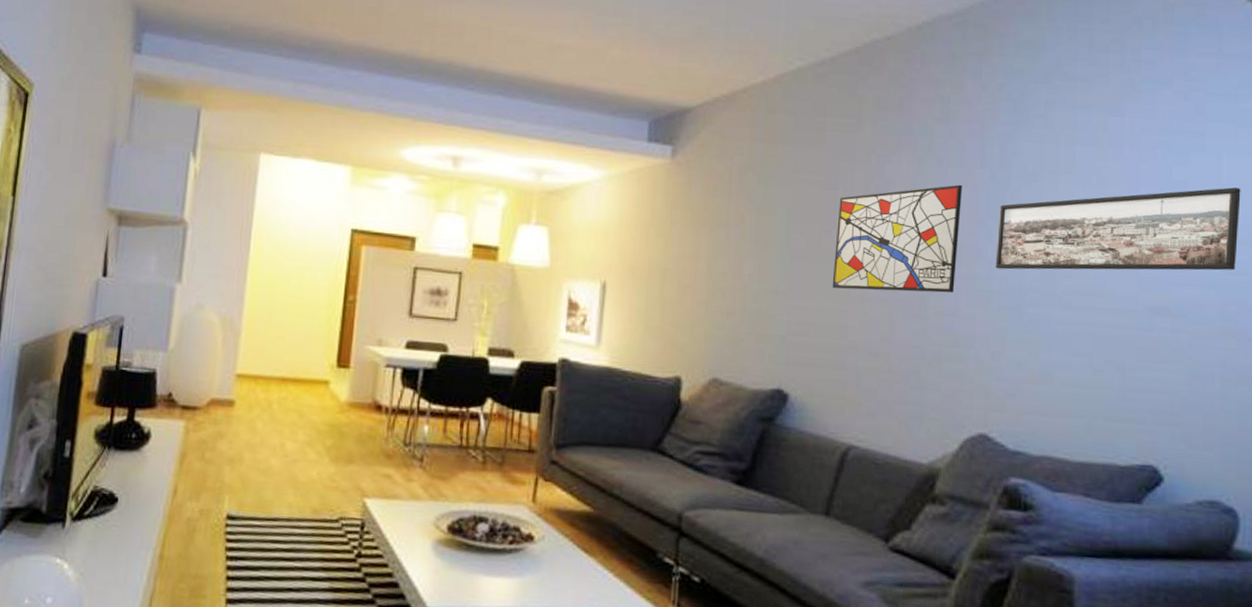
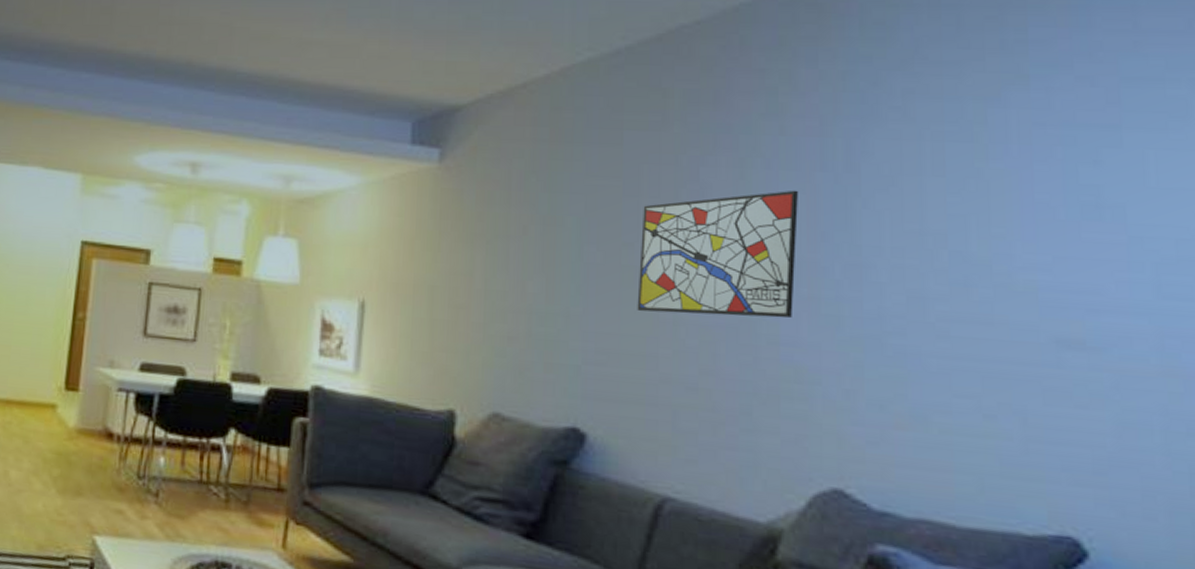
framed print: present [995,187,1241,271] -> none [845,192,1177,295]

